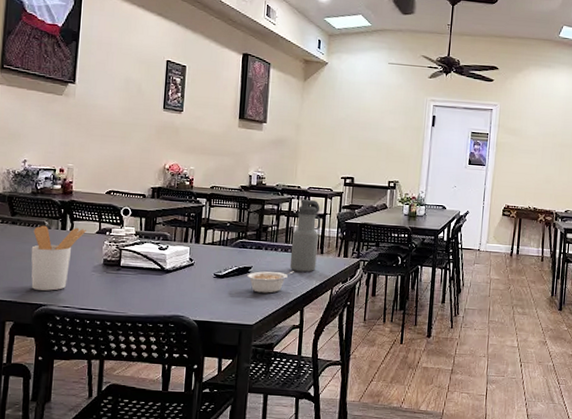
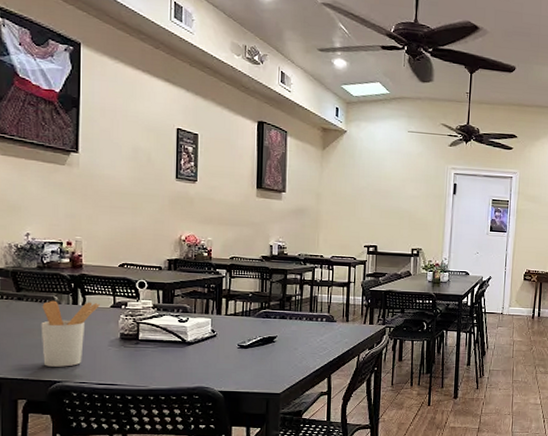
legume: present [247,271,294,293] -> none [272,339,320,362]
water bottle: present [289,199,321,272] -> none [315,268,345,340]

